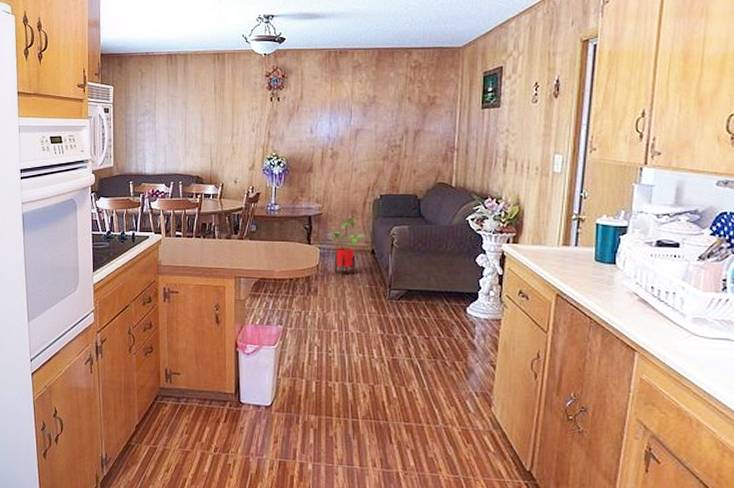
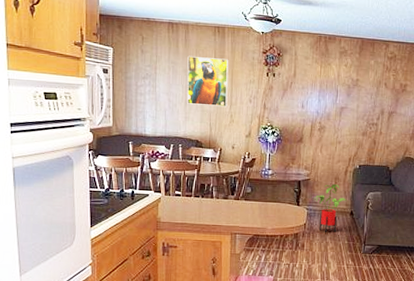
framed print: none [186,86,230,139] -> present [187,55,229,107]

